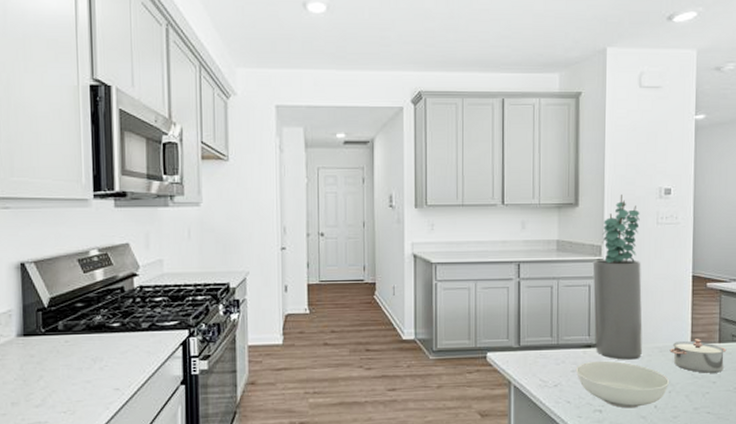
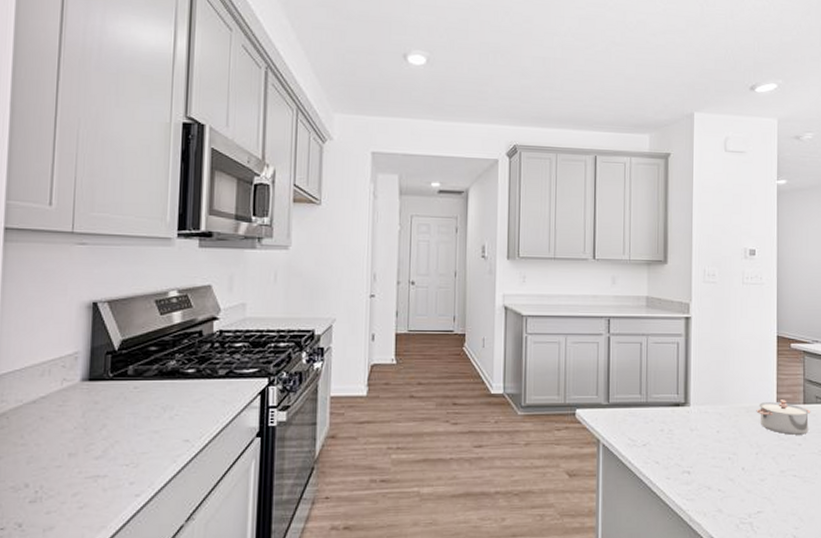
bowl: present [575,360,670,409] -> none [664,420,757,470]
vase: present [592,195,642,360] -> none [681,254,730,420]

